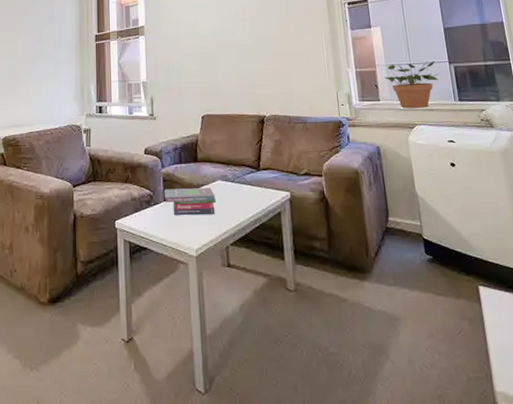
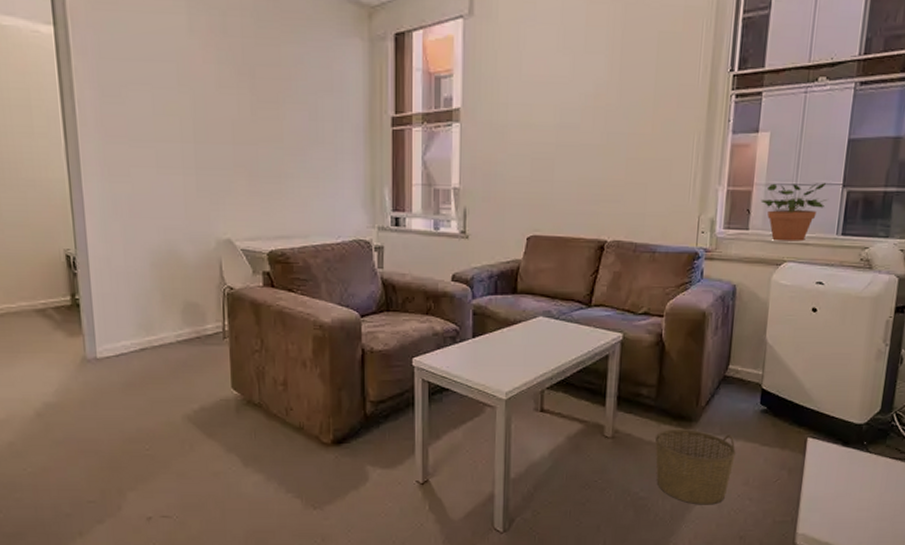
books: present [164,188,216,215] -> none [473,324,535,354]
basket: none [334,280,414,361] -> present [654,428,736,505]

